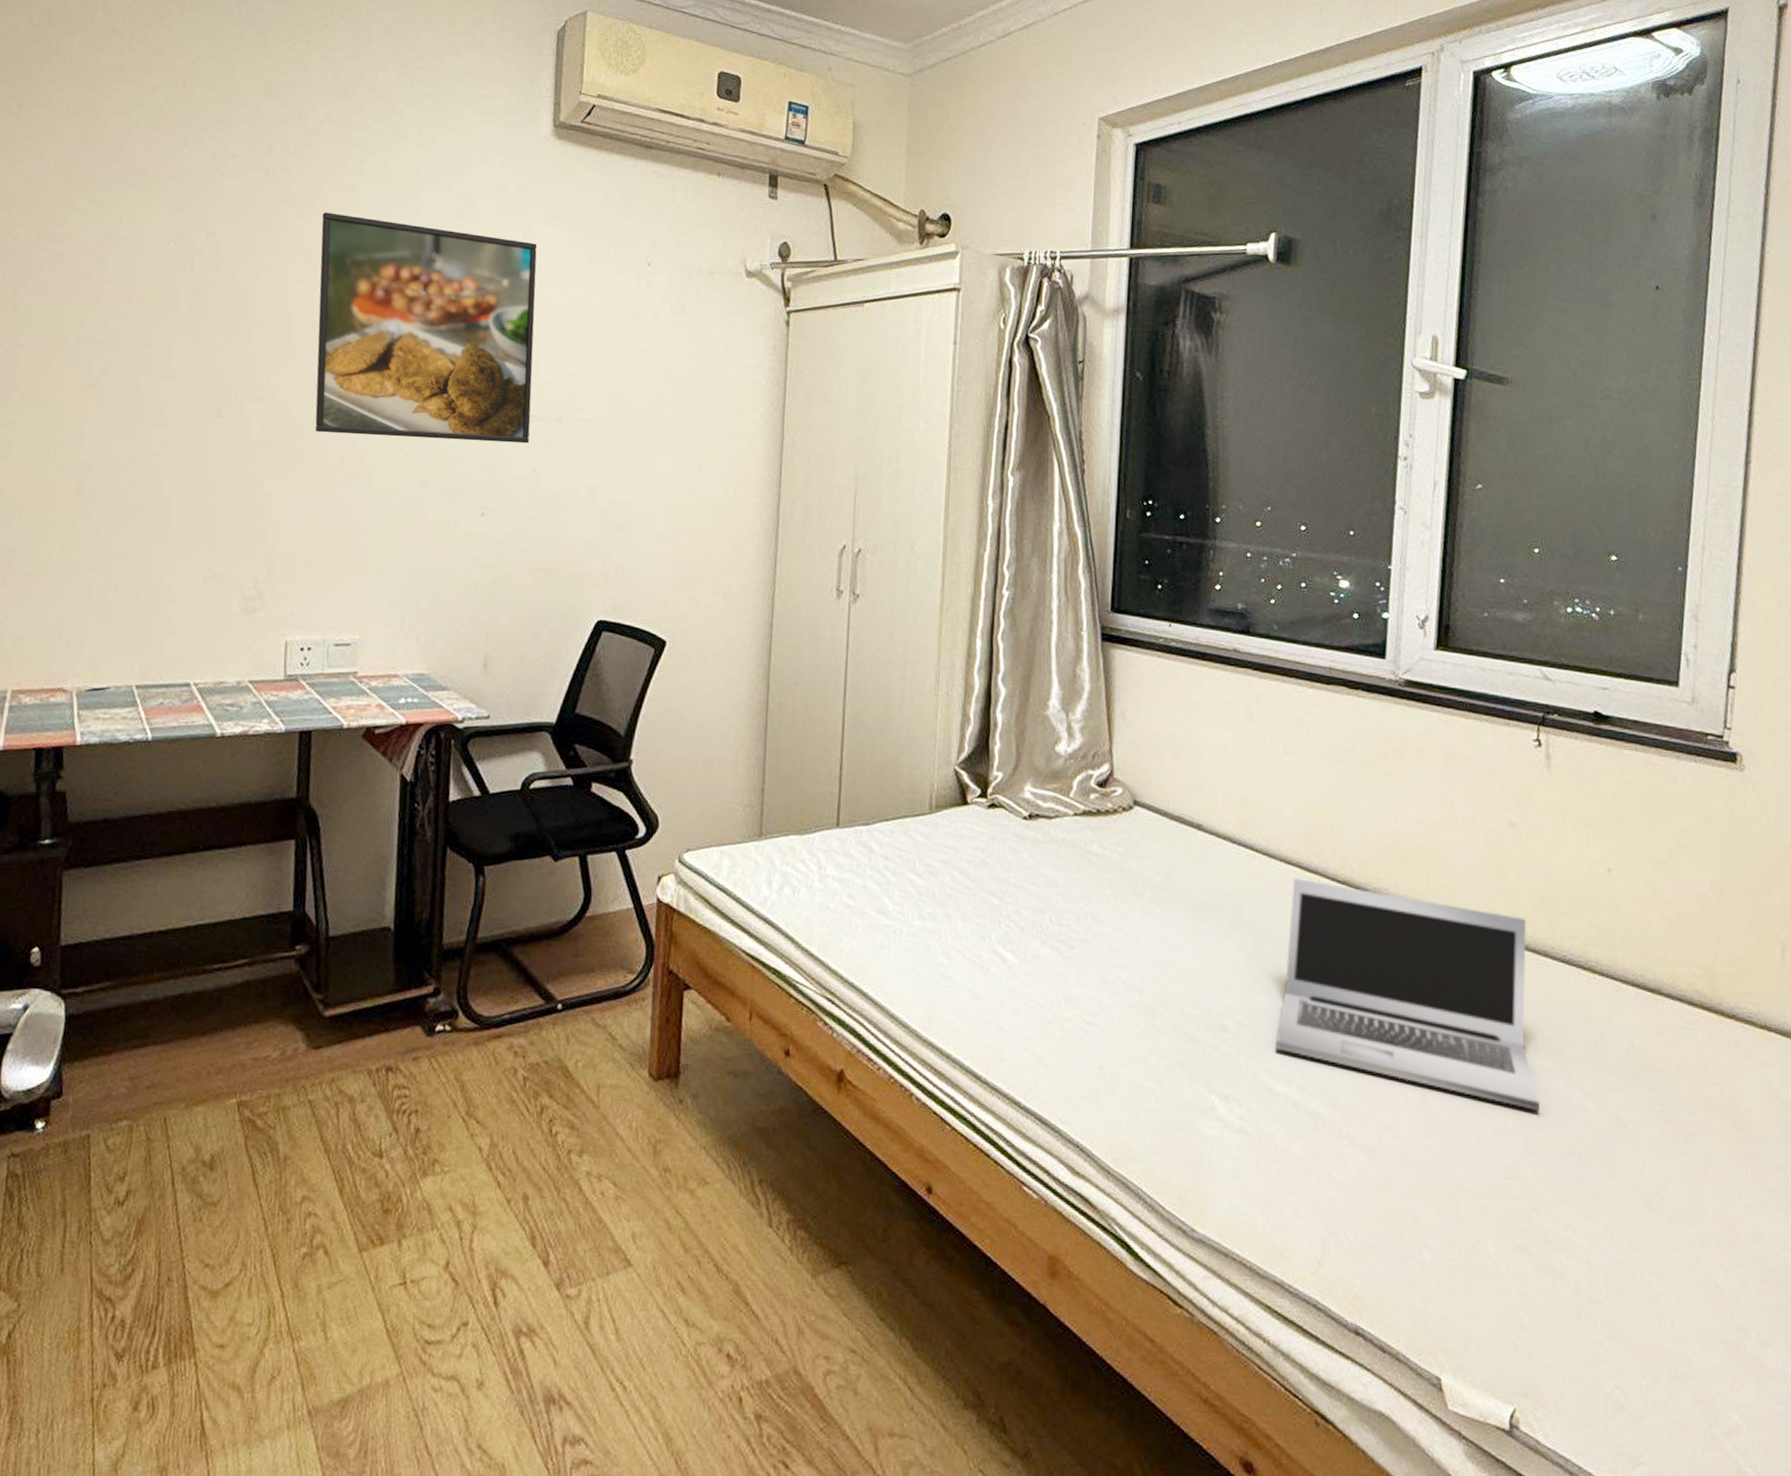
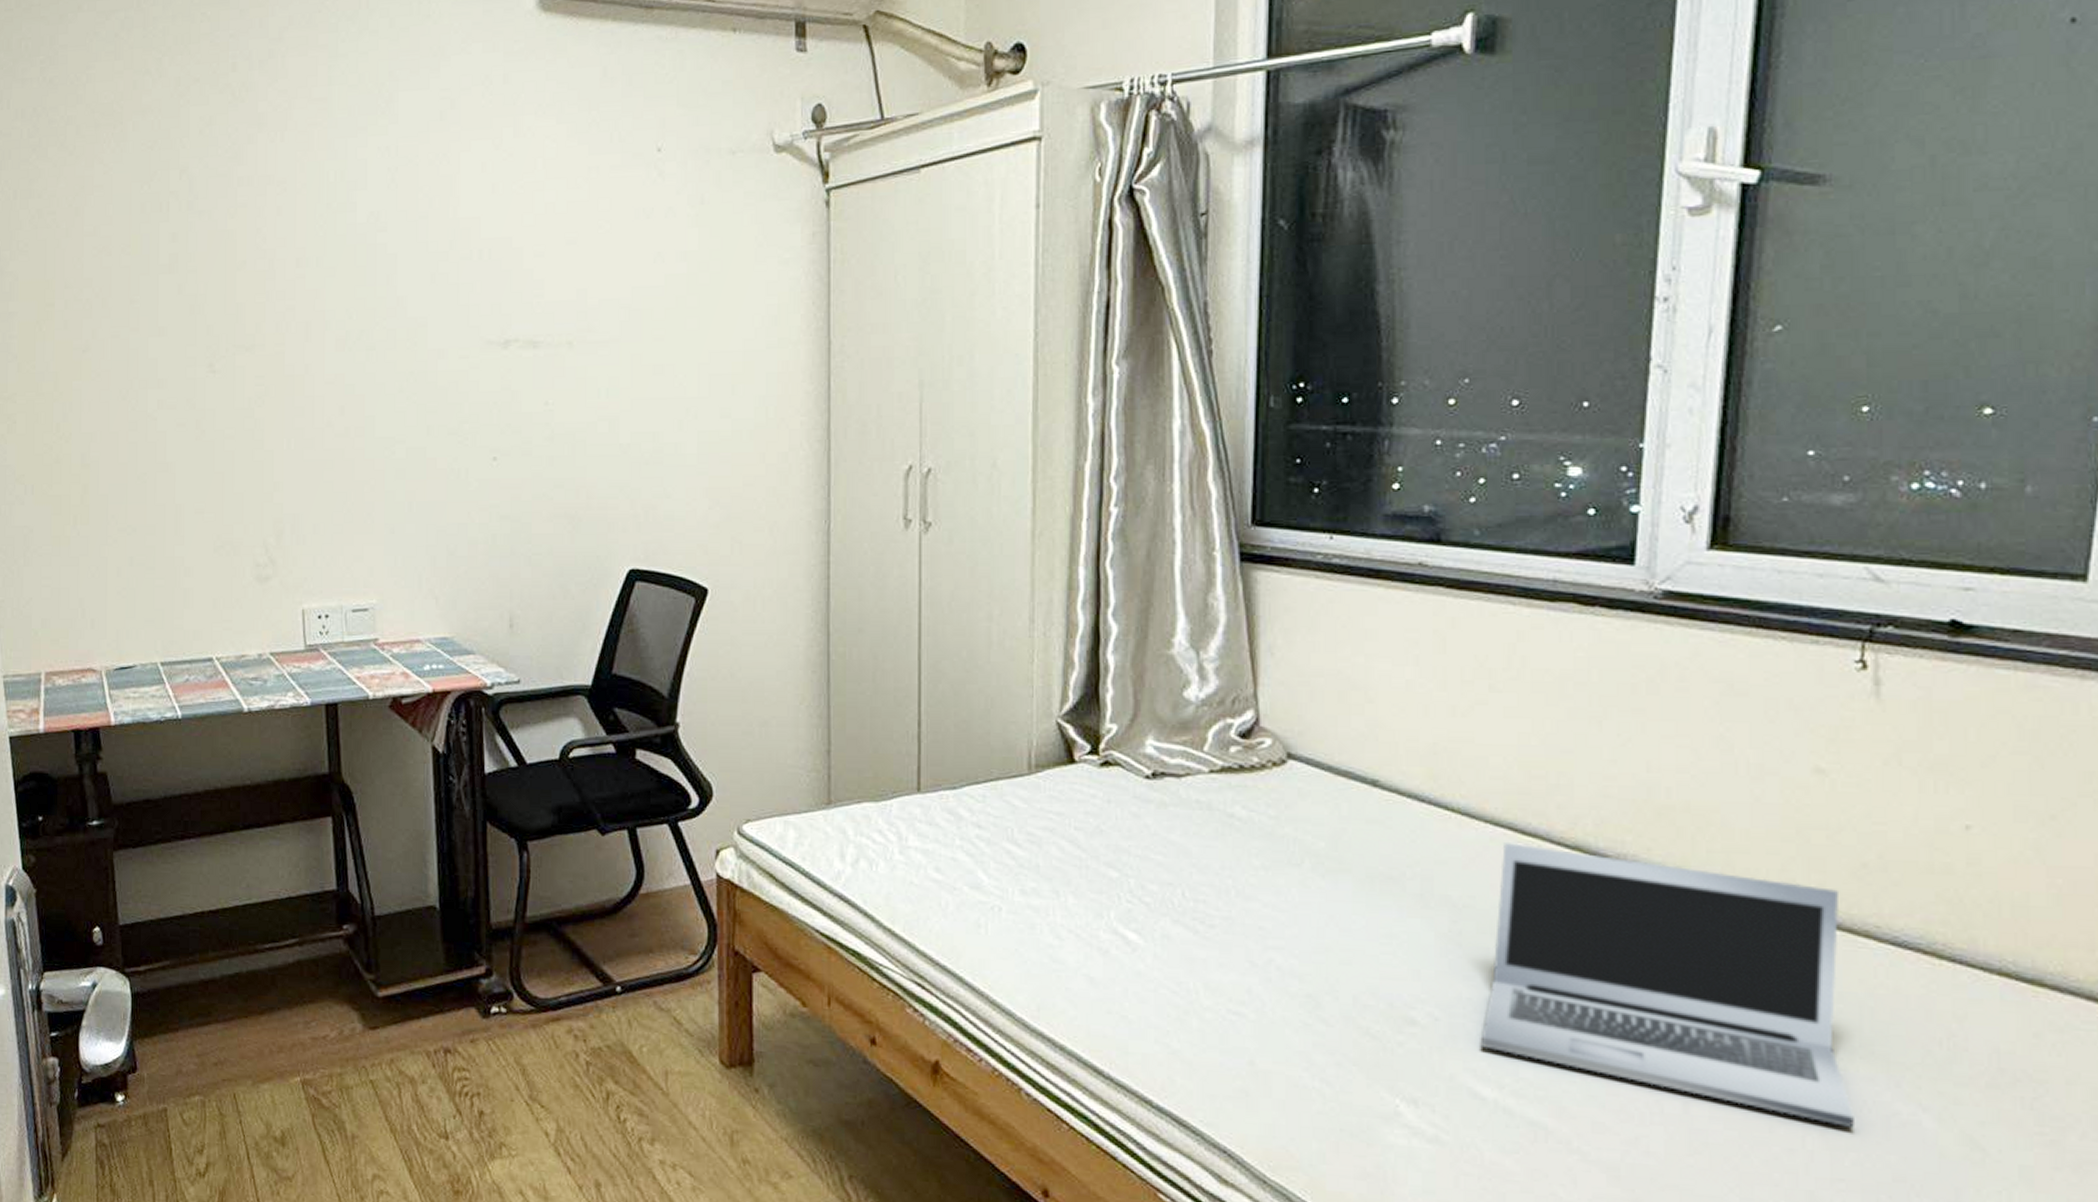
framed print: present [315,212,537,444] -> none [295,131,538,381]

